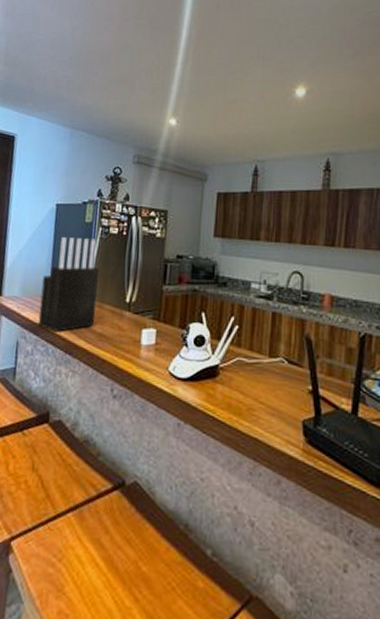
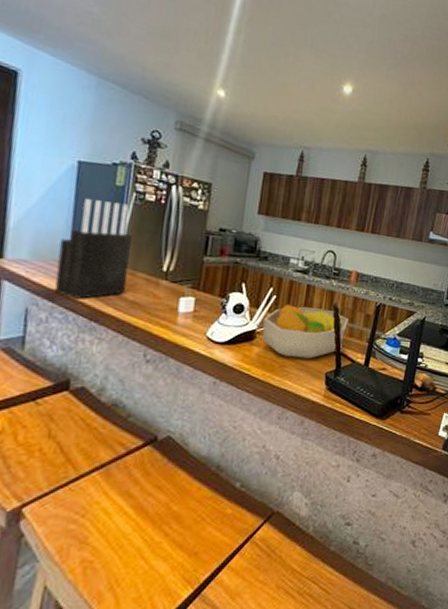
fruit bowl: none [225,336,325,402] -> present [262,305,349,359]

